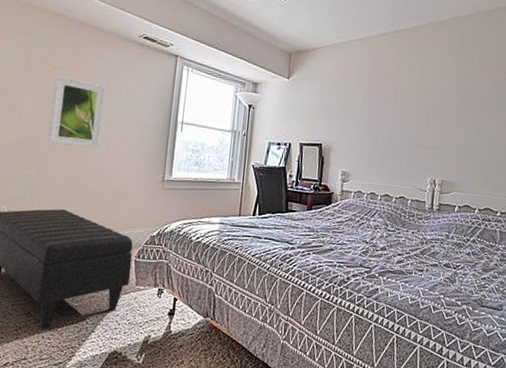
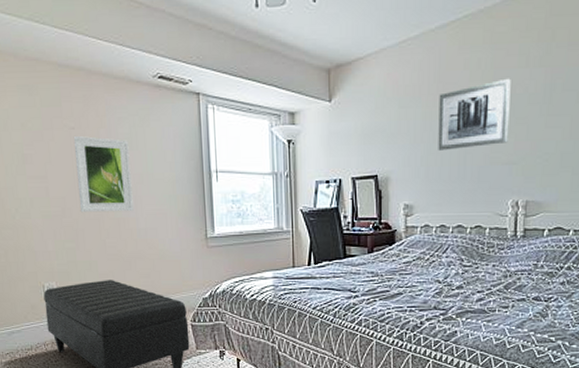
wall art: none [373,81,434,132] -> present [438,78,511,151]

